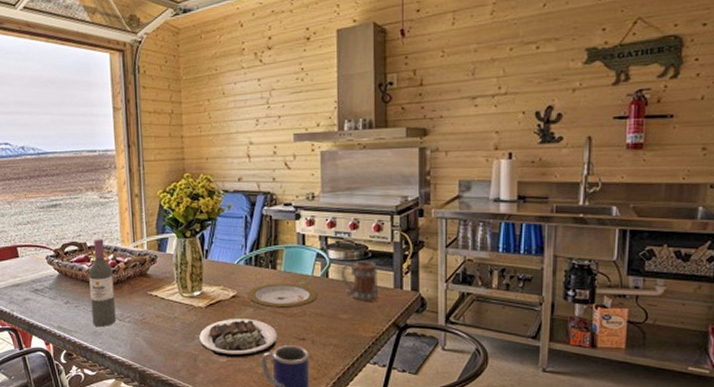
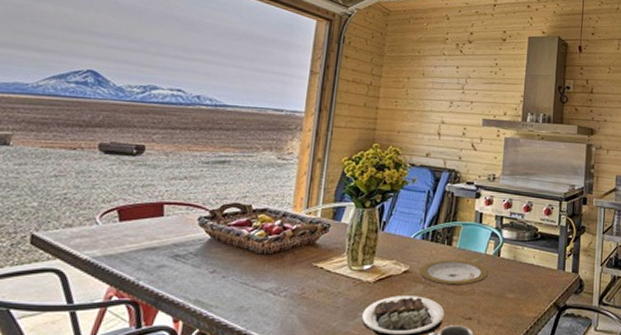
wine bottle: present [88,238,116,326] -> none [240,201,277,301]
mug: present [340,261,379,303] -> none [511,242,545,282]

